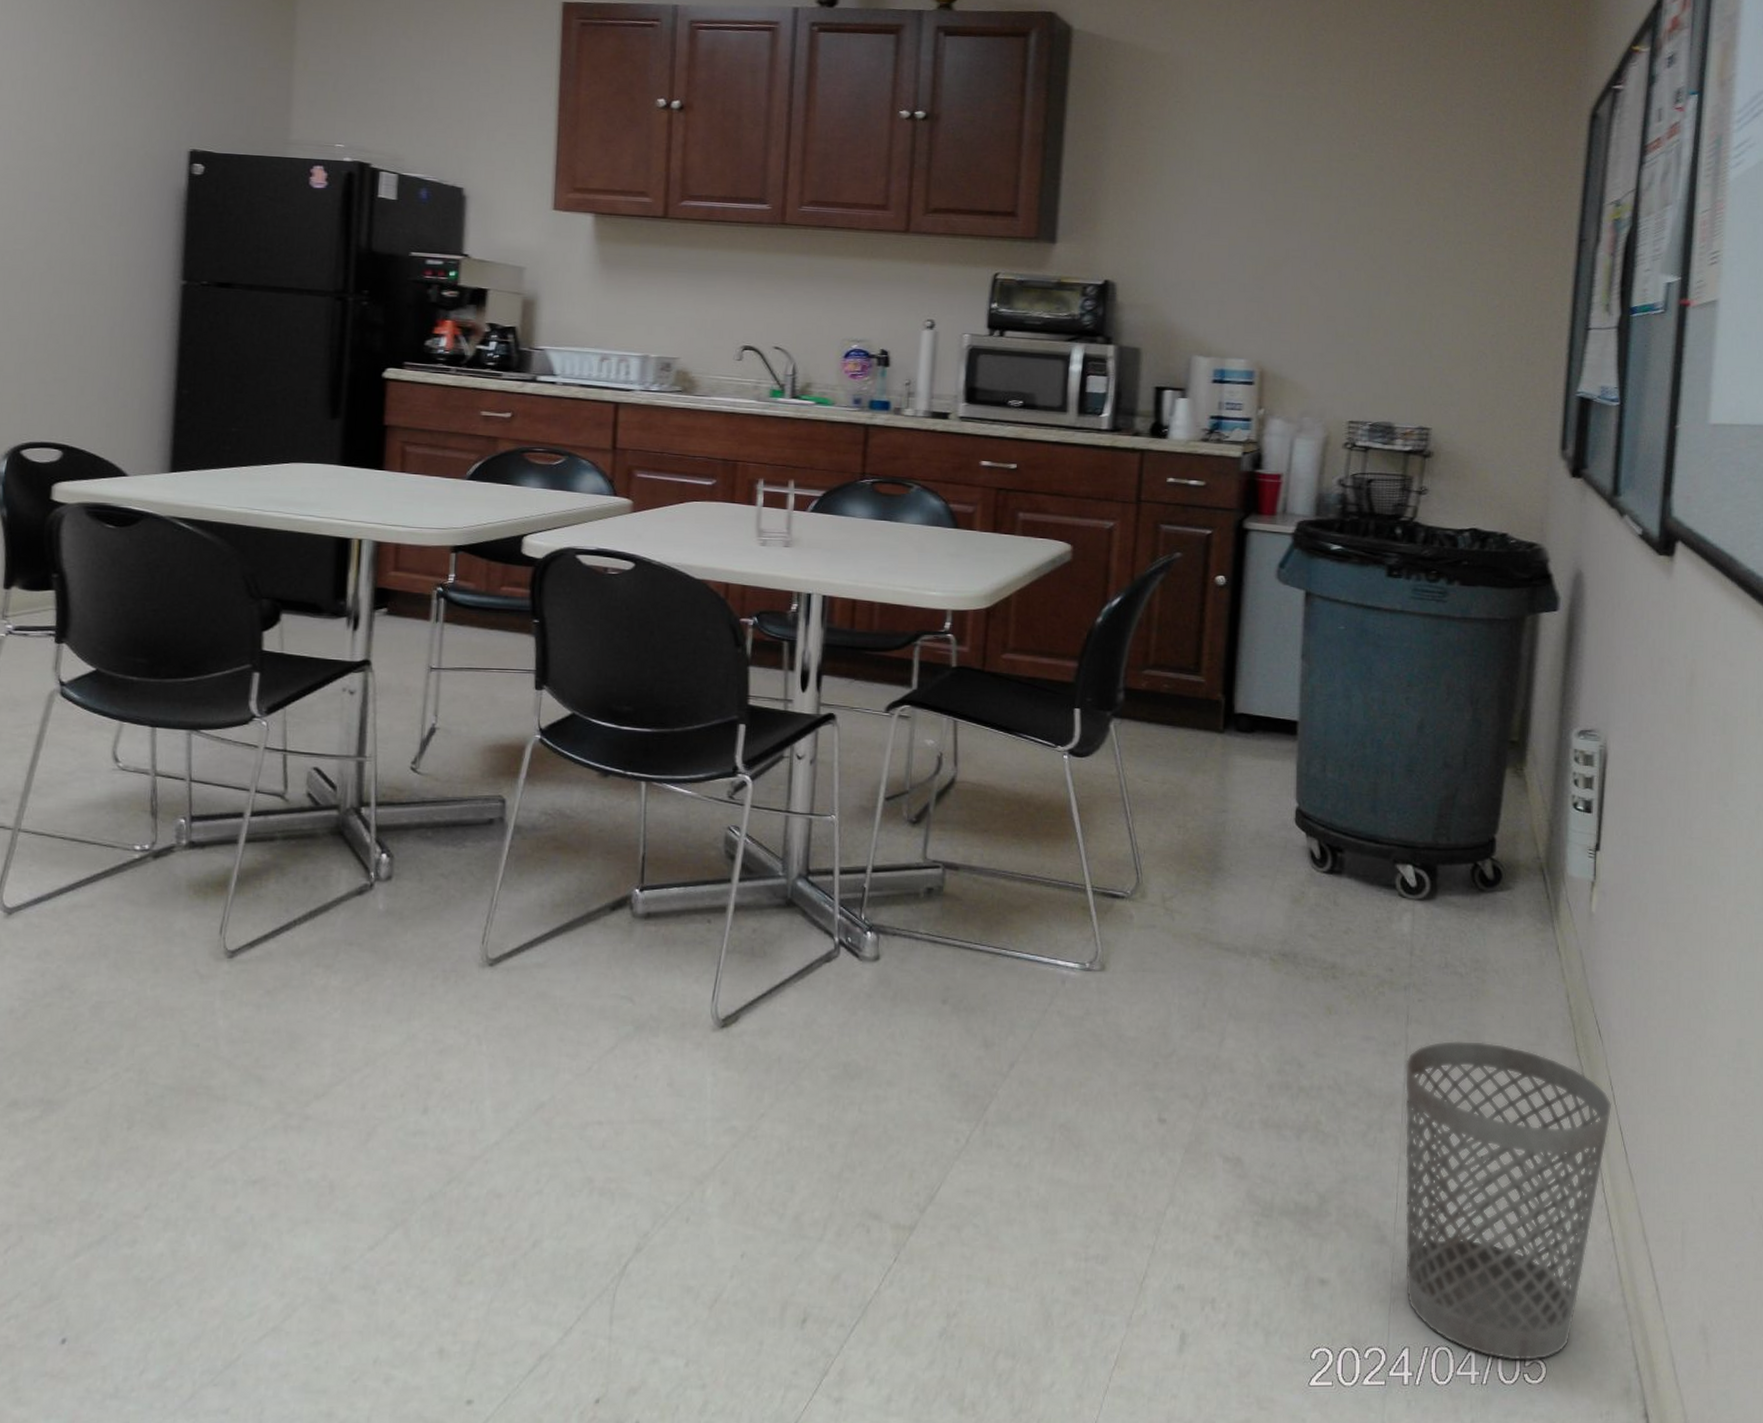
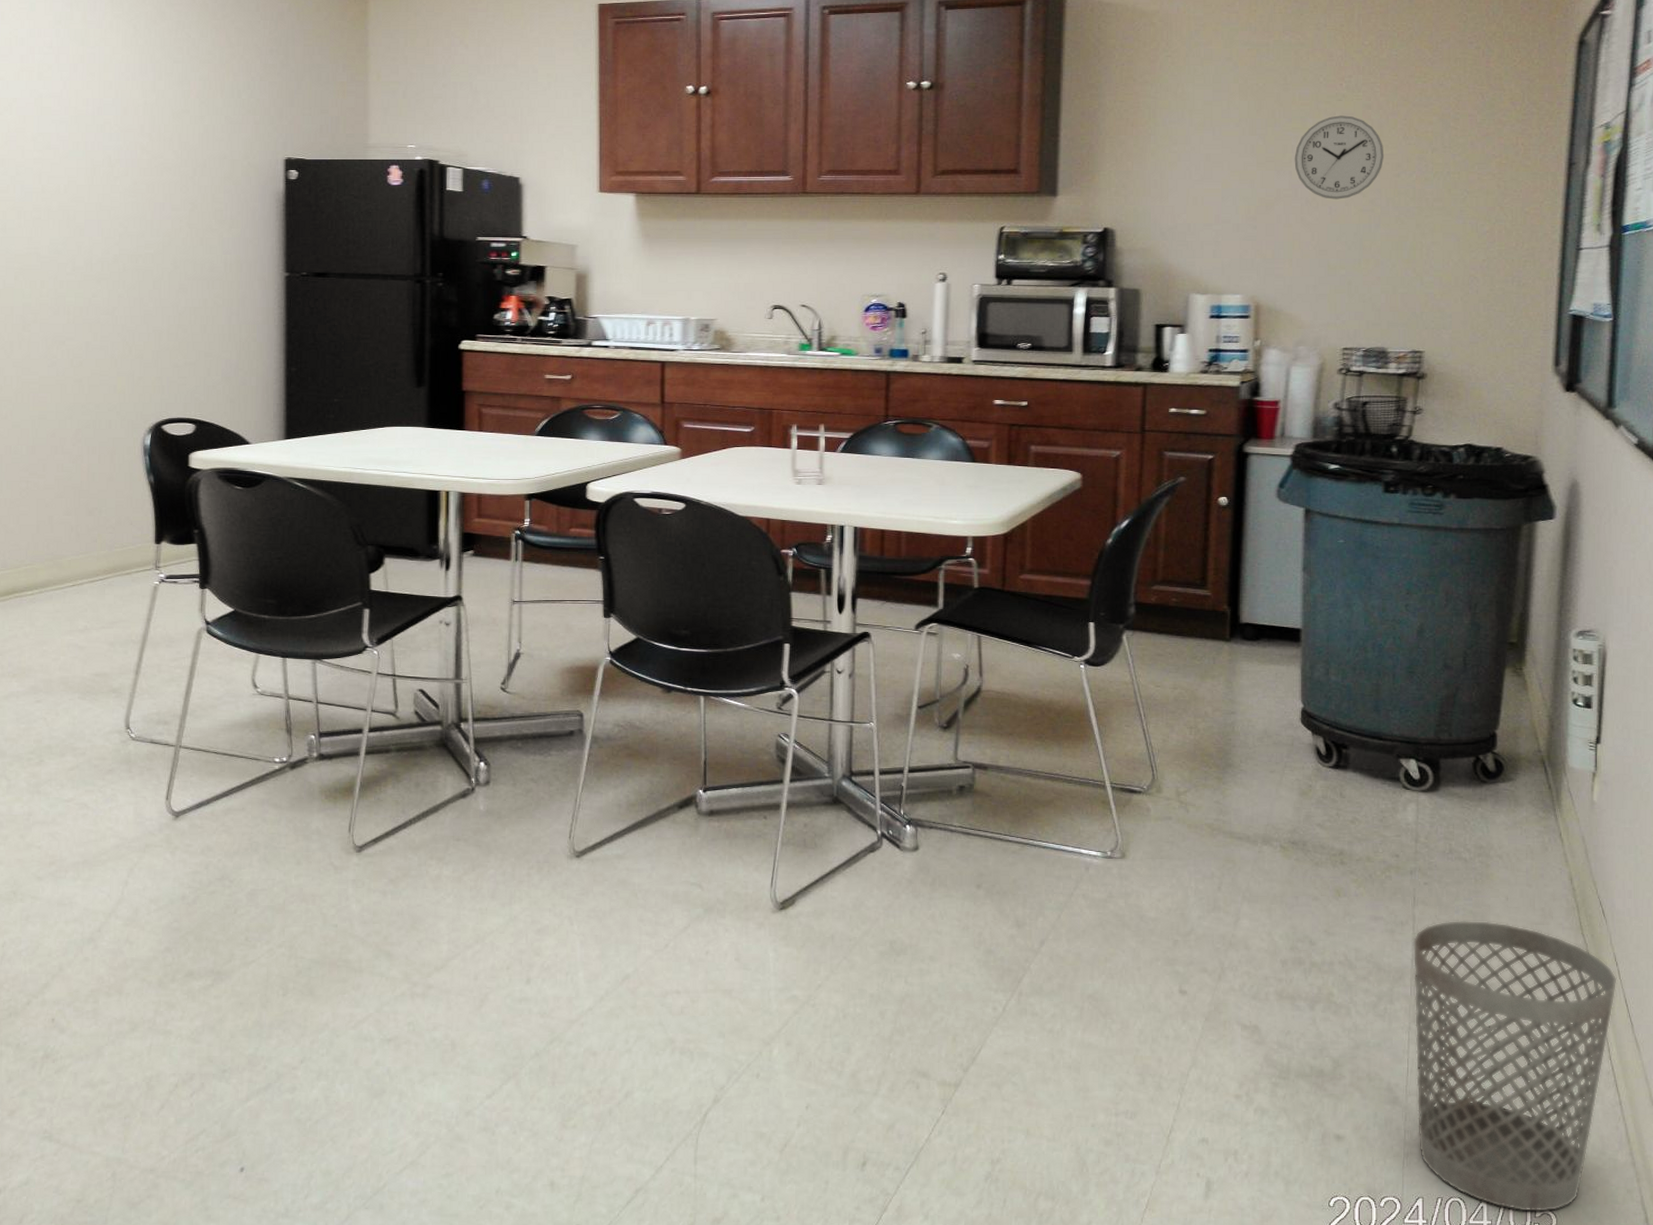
wall clock: none [1304,175,1396,264] -> present [1294,115,1385,200]

